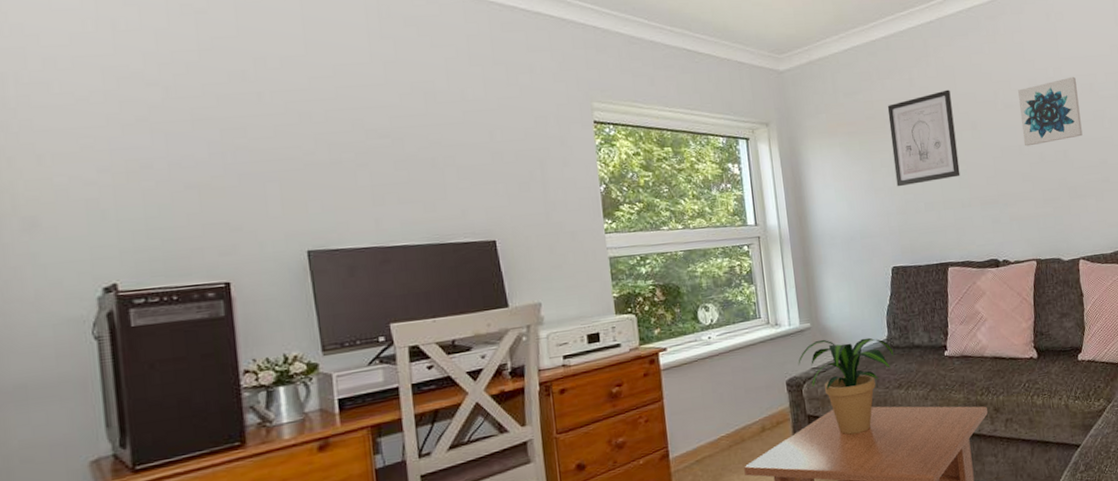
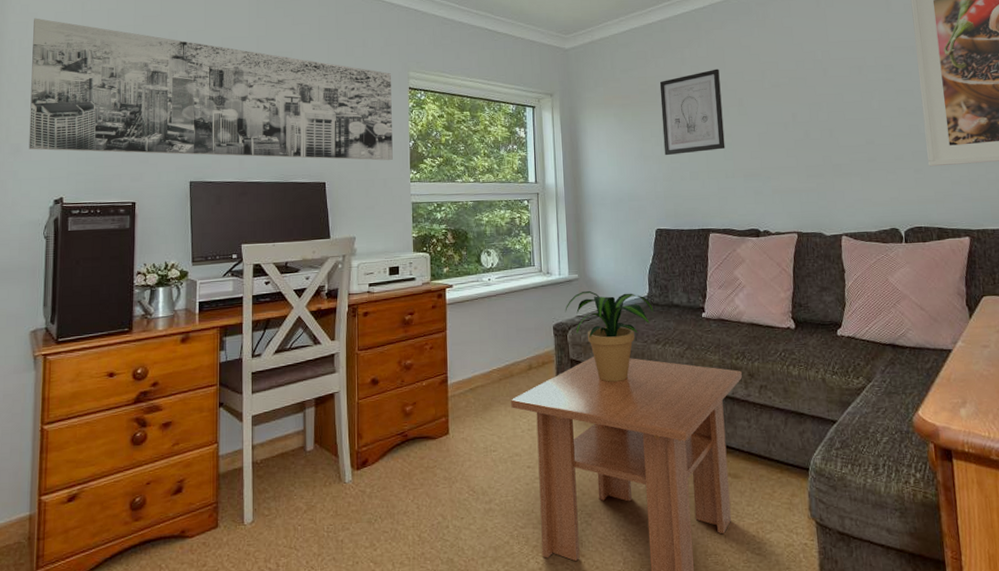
wall art: none [34,41,581,224] -> present [28,18,393,161]
wall art: present [1018,76,1083,147] -> none [785,59,850,124]

